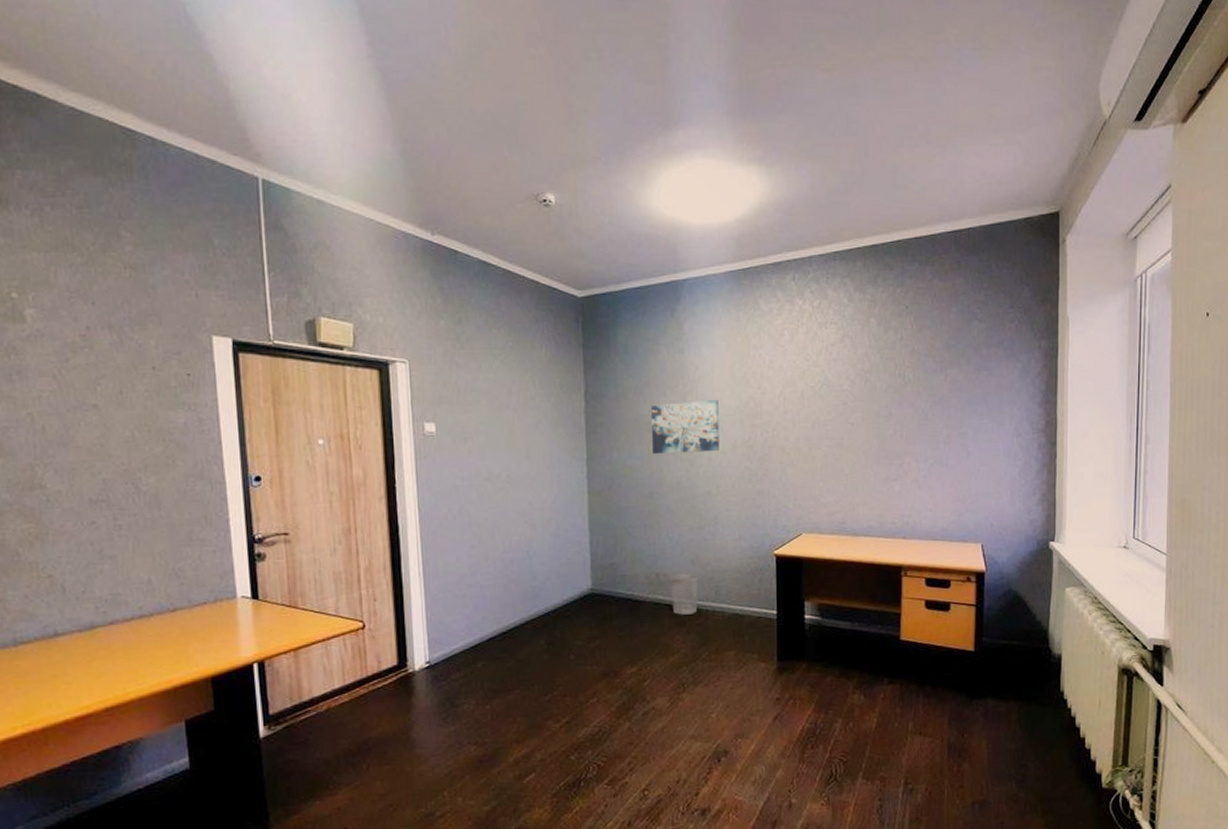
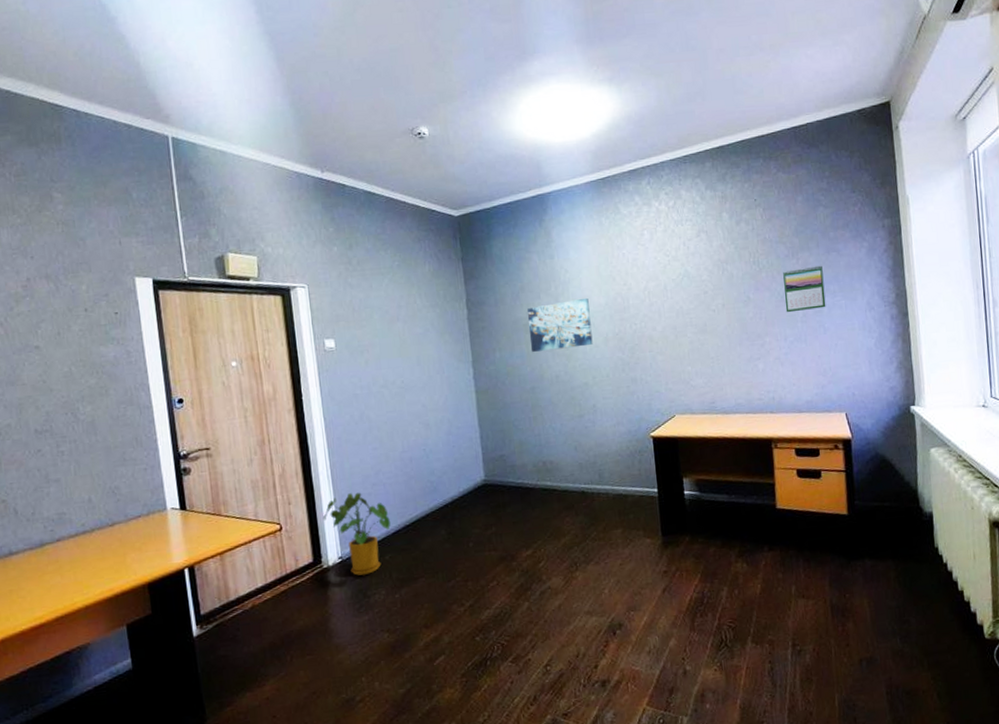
house plant: none [410,593,485,683] -> present [322,492,391,576]
wastebasket: present [669,573,700,615] -> none [555,459,584,499]
calendar: none [928,384,972,433] -> present [783,265,826,313]

